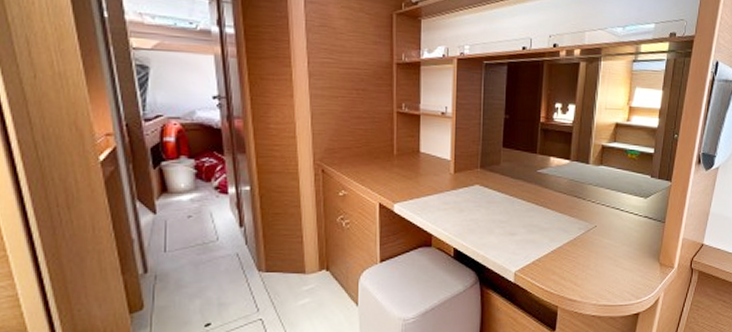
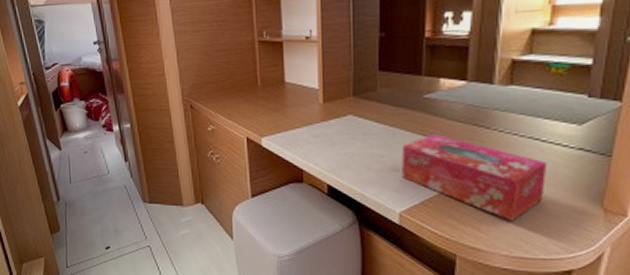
tissue box: none [518,204,623,276] -> present [402,135,546,222]

